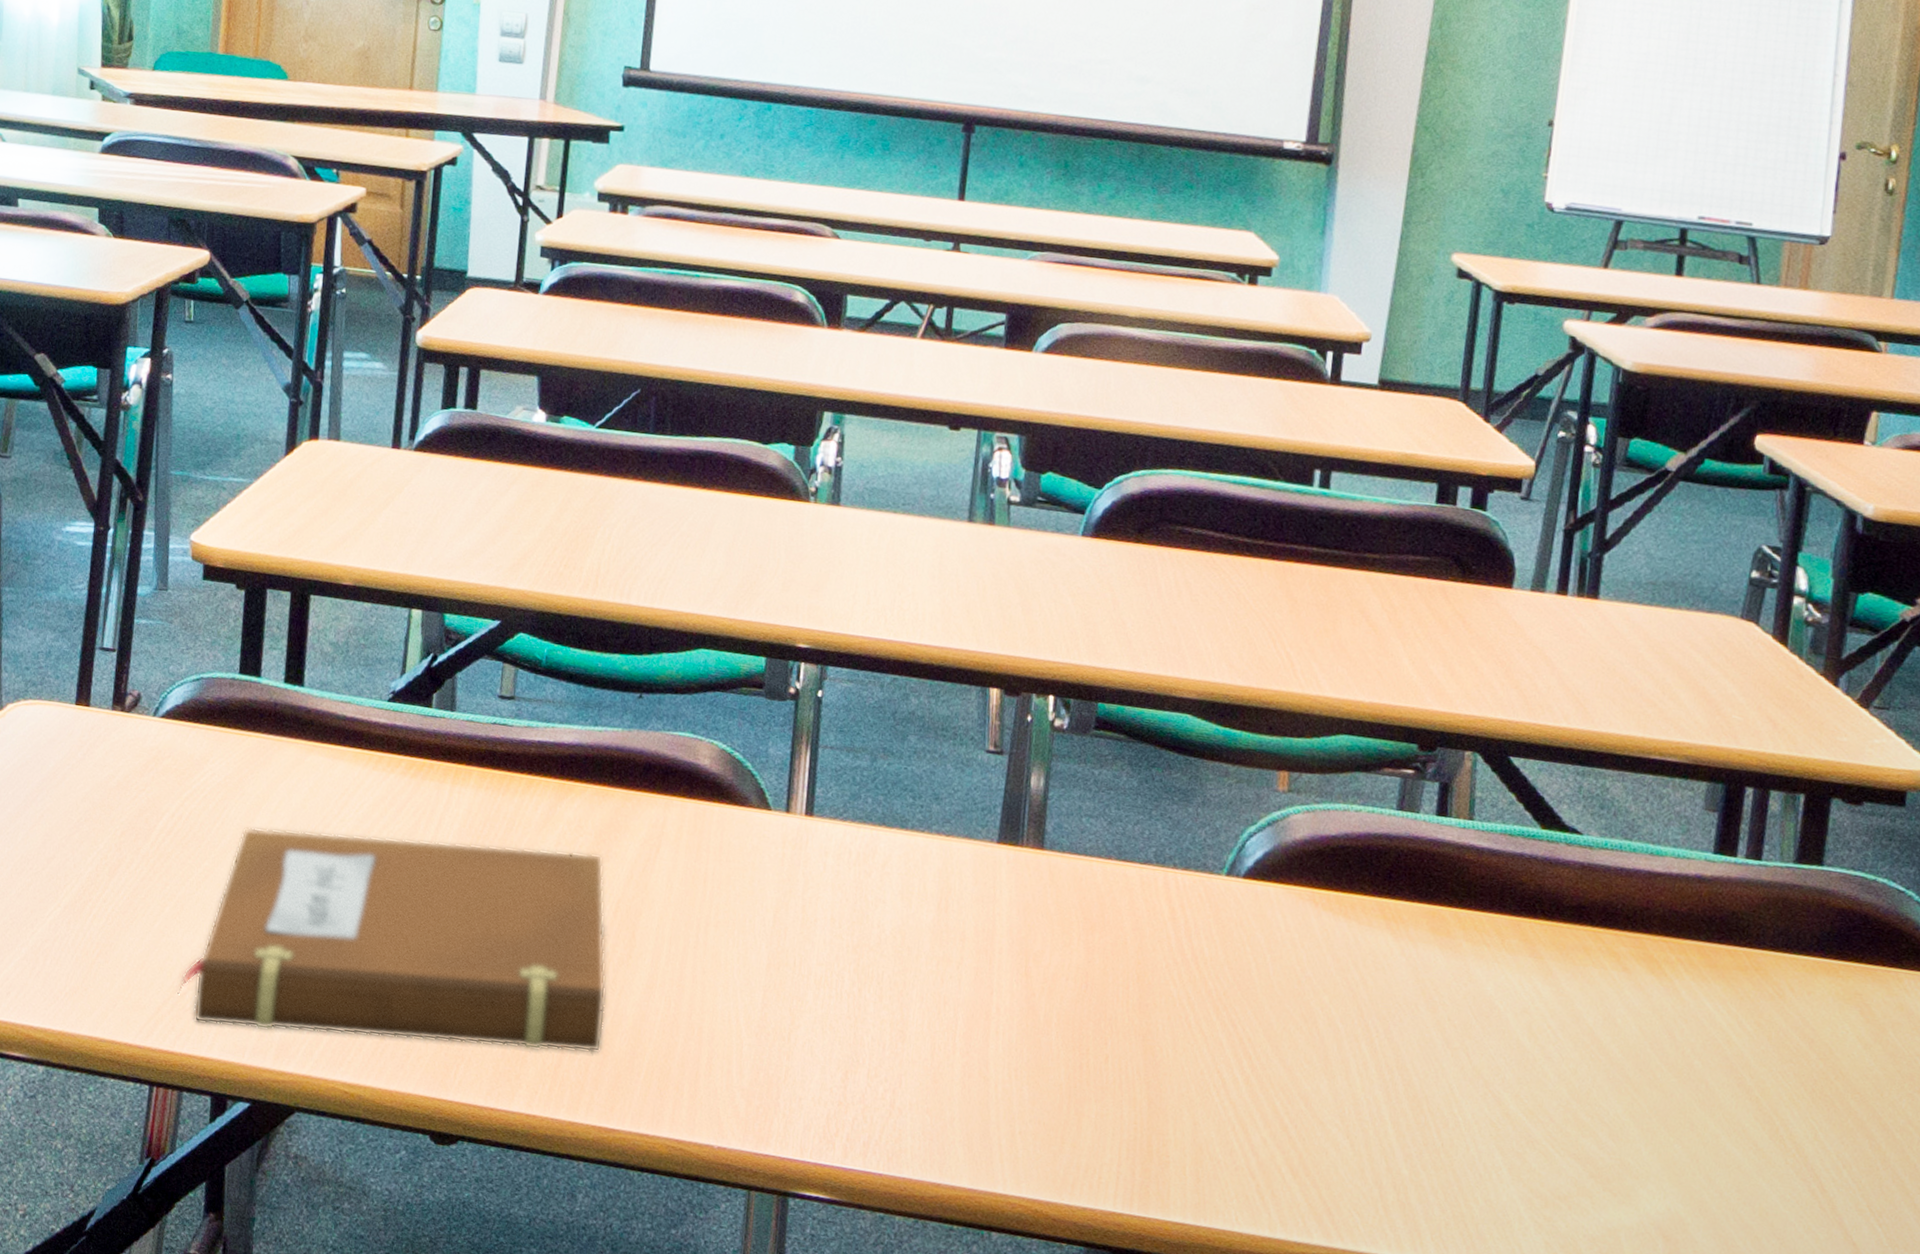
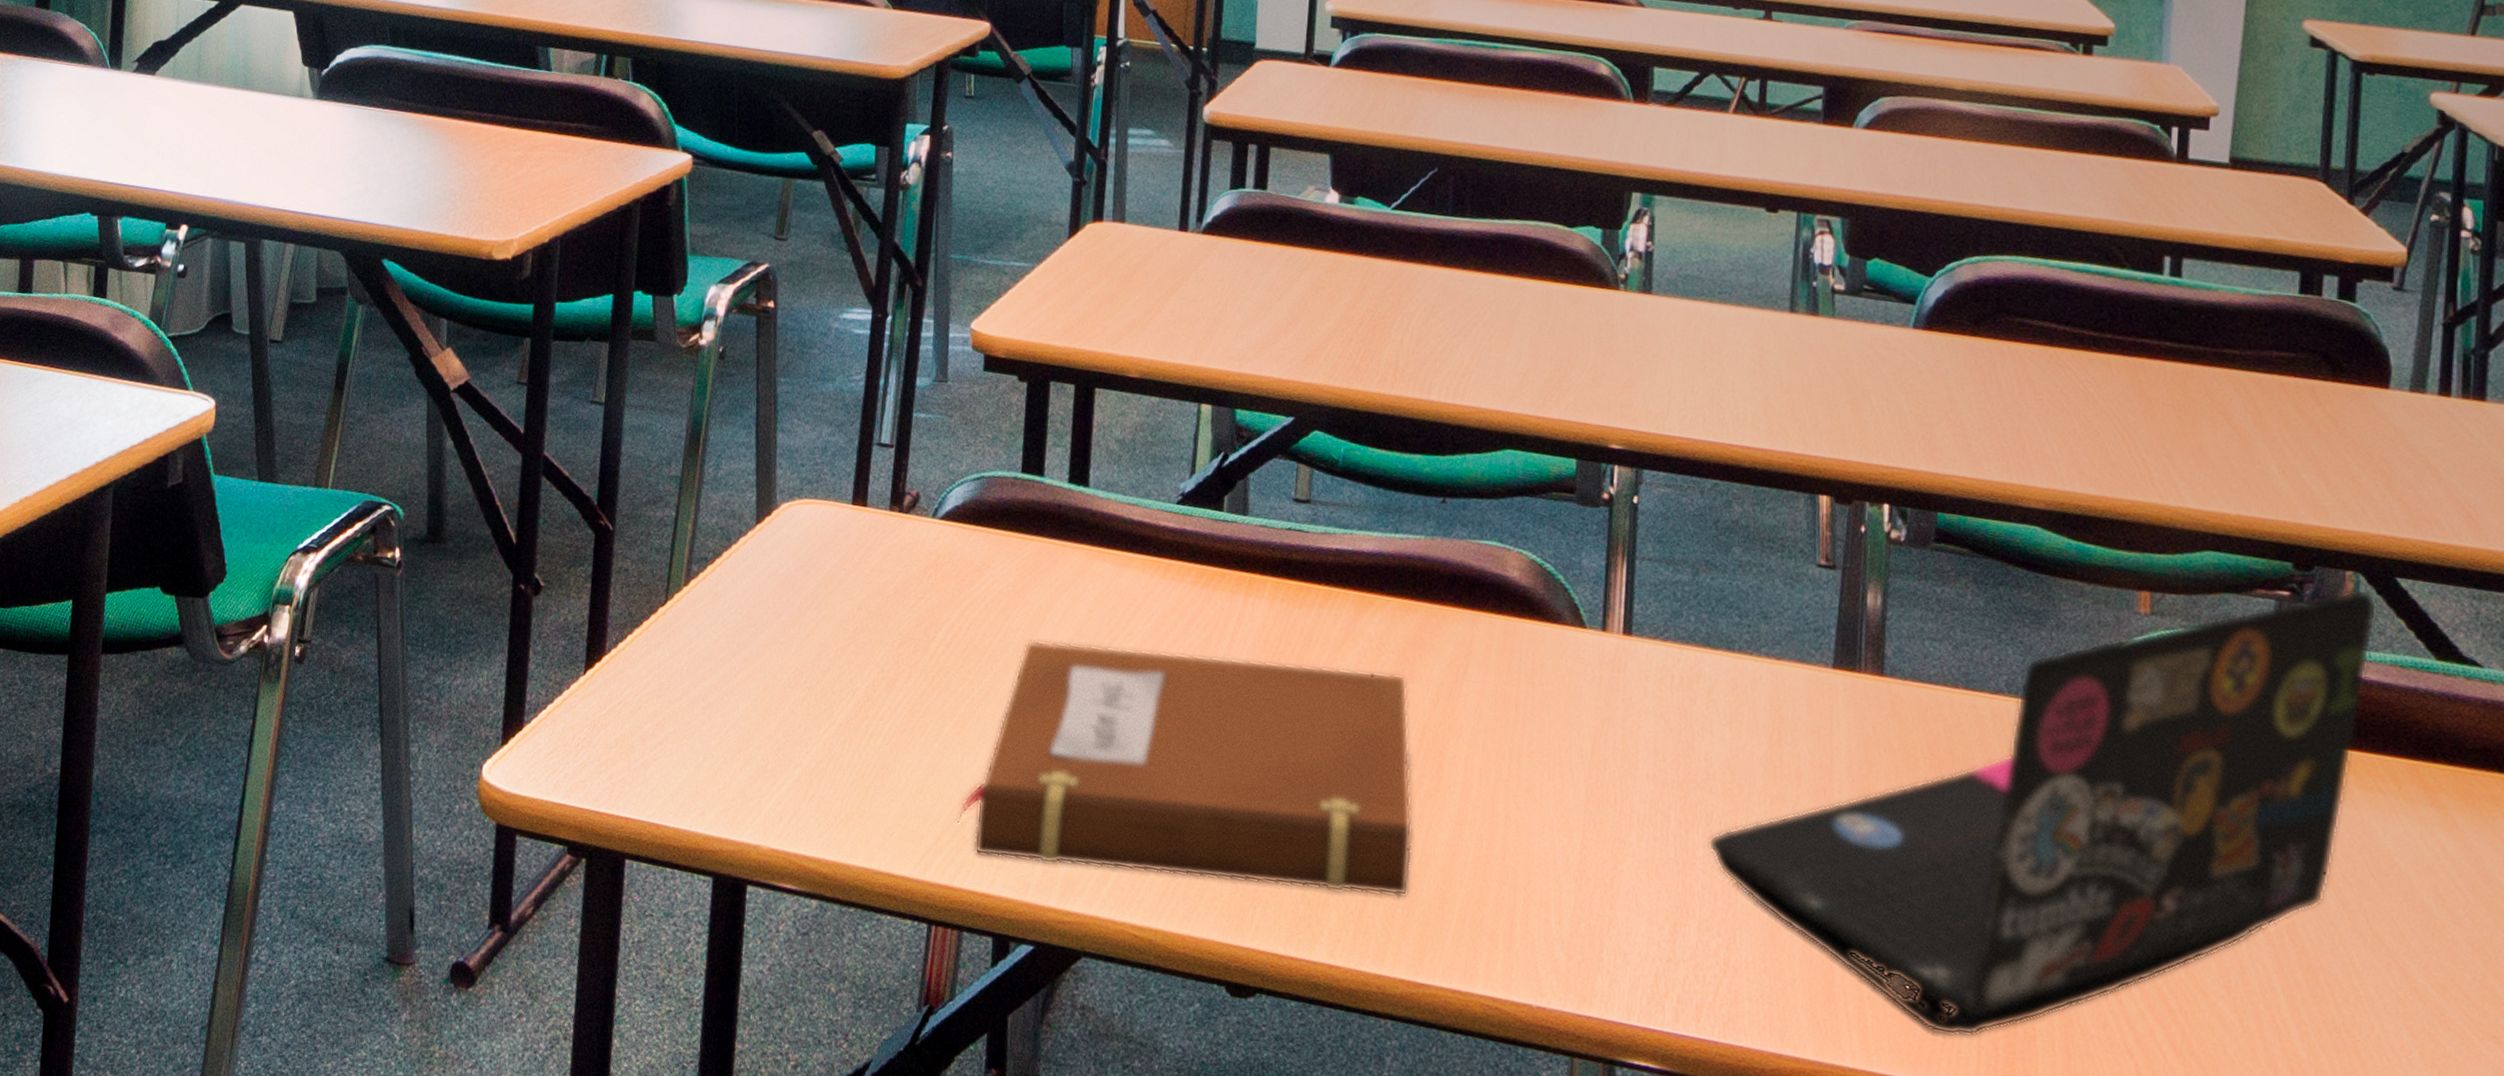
laptop: none [878,767,1492,1164] -> present [1708,589,2378,1036]

